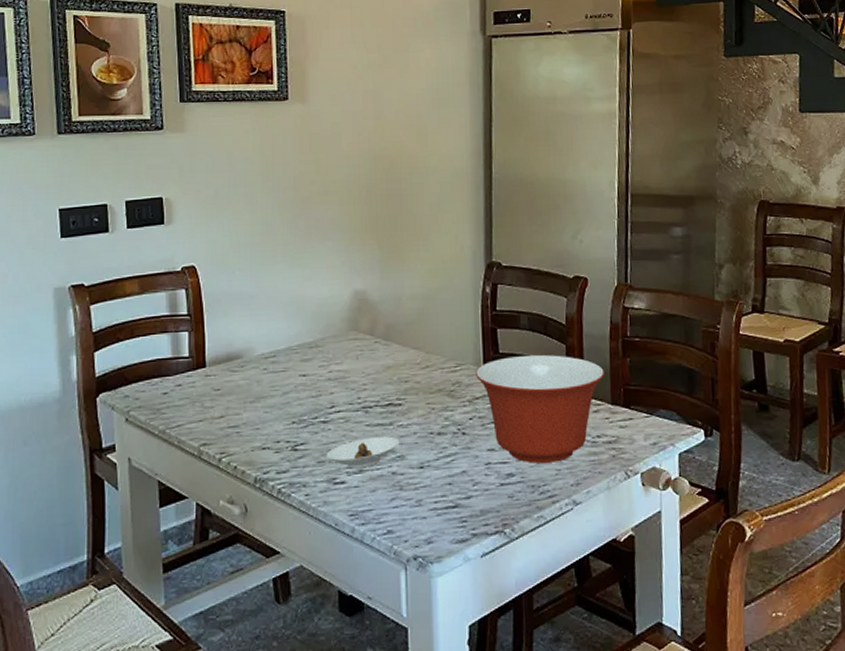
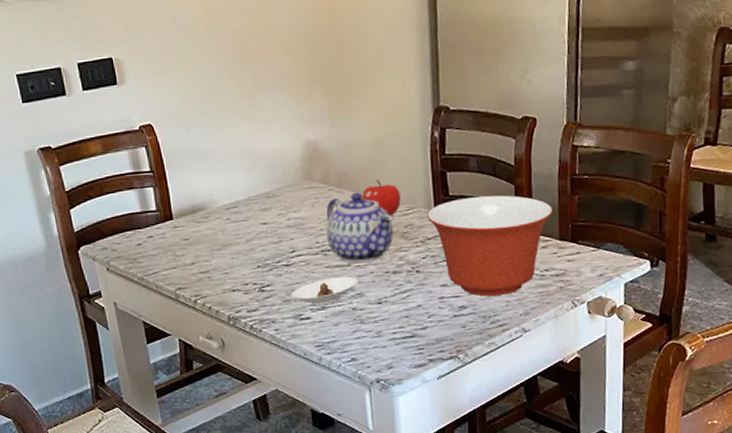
teapot: none [369,346,440,422] -> present [326,192,394,263]
fruit: none [409,333,449,373] -> present [362,180,401,216]

